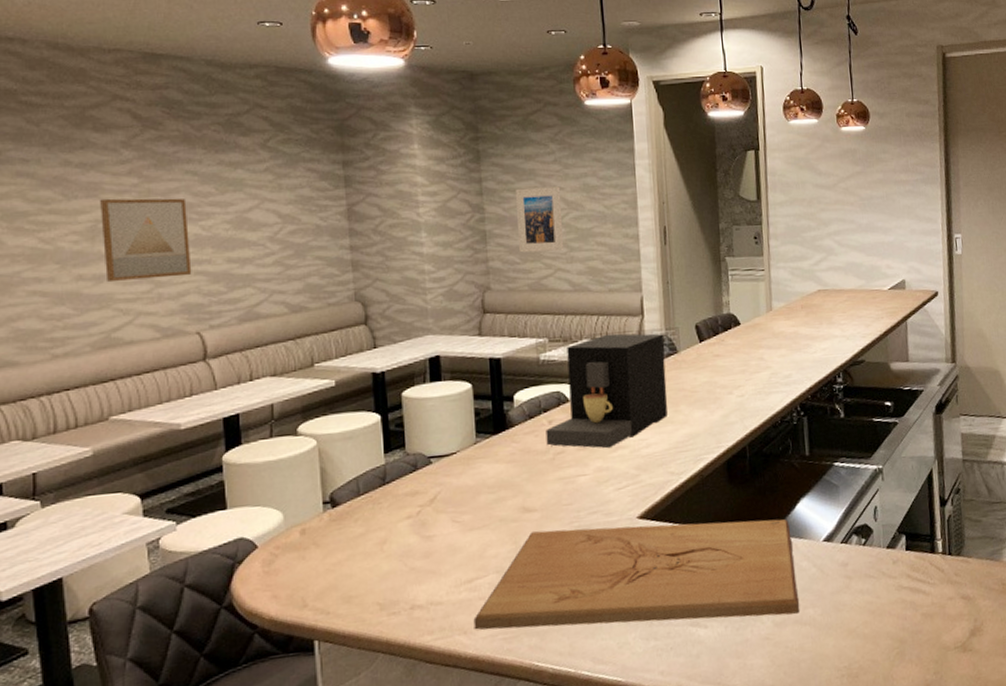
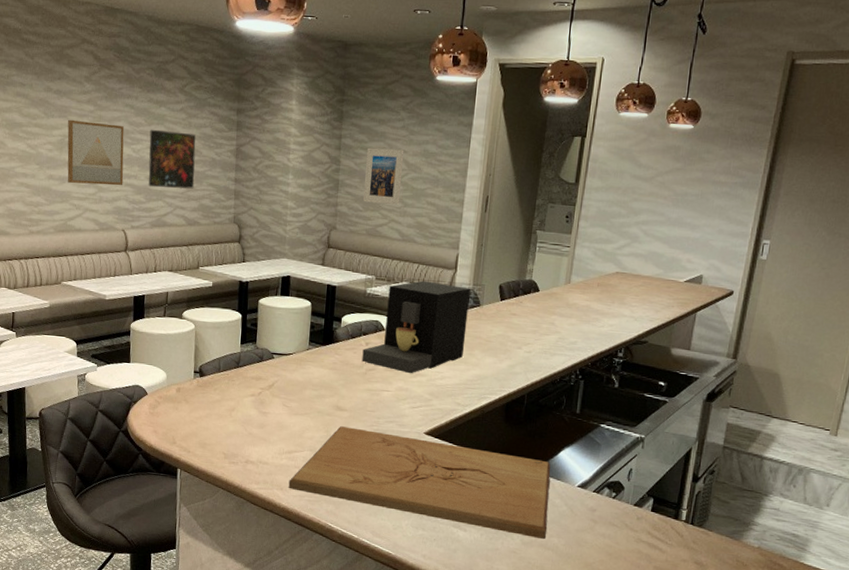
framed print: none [224,197,295,272] -> present [148,129,196,189]

